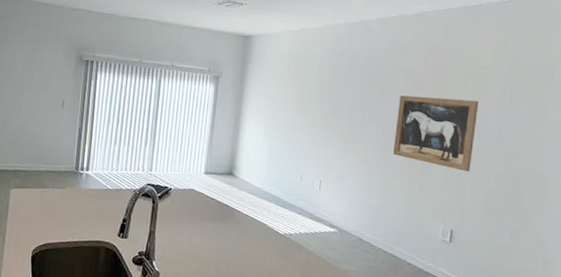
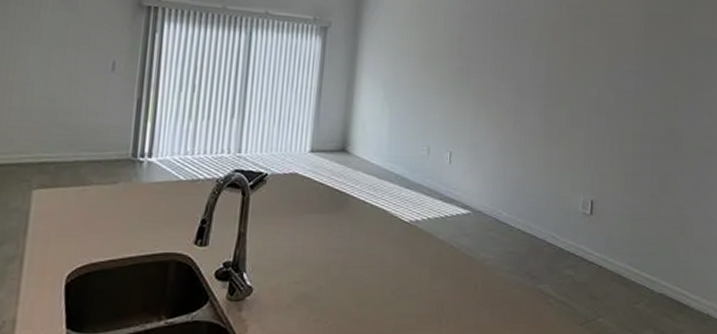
wall art: present [392,95,479,172] -> none [528,48,615,134]

